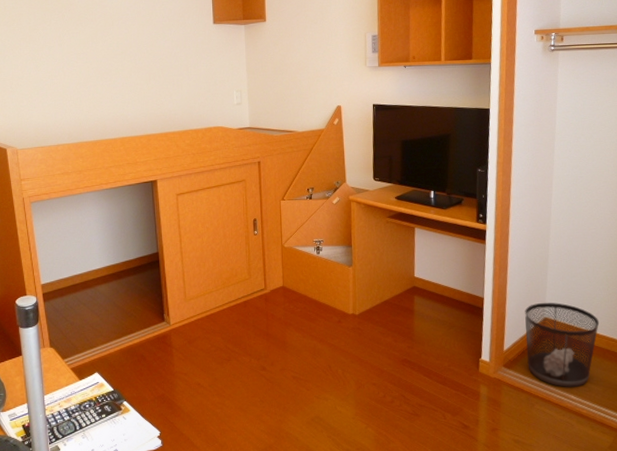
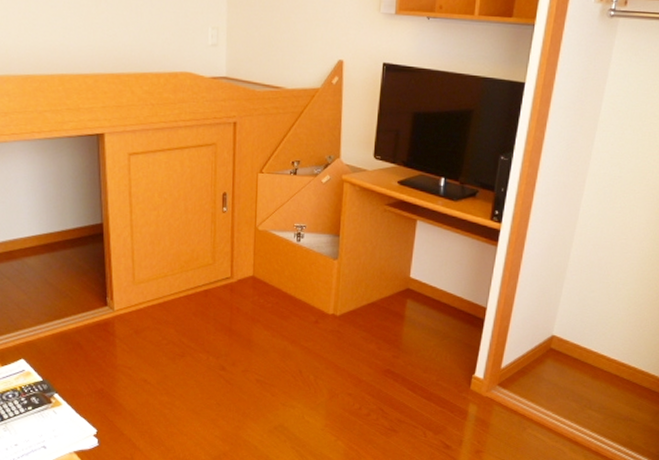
waste bin: present [525,302,600,387] -> none [525,318,613,413]

